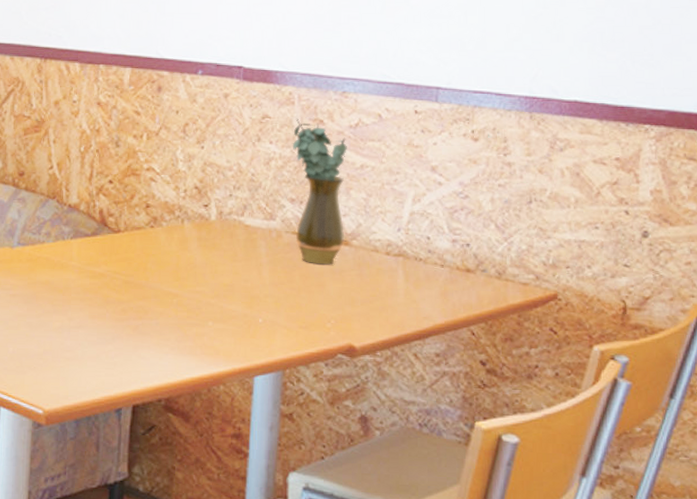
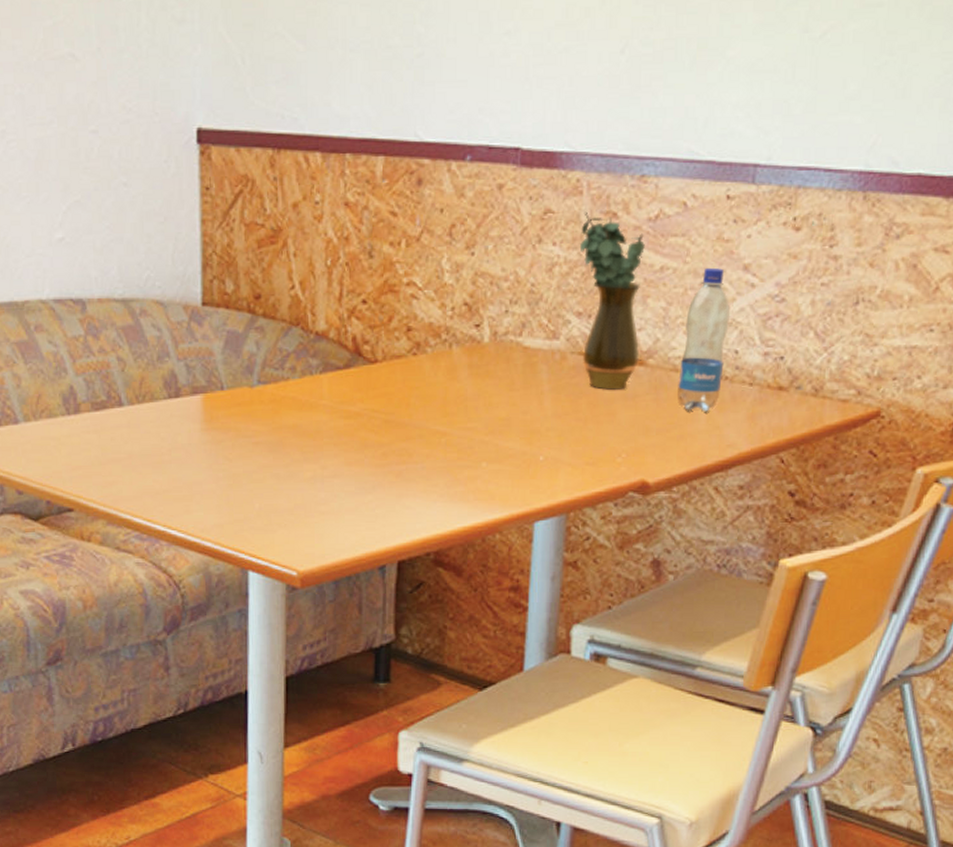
bottle: none [379,167,422,288] -> present [678,267,731,412]

